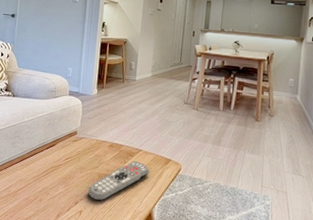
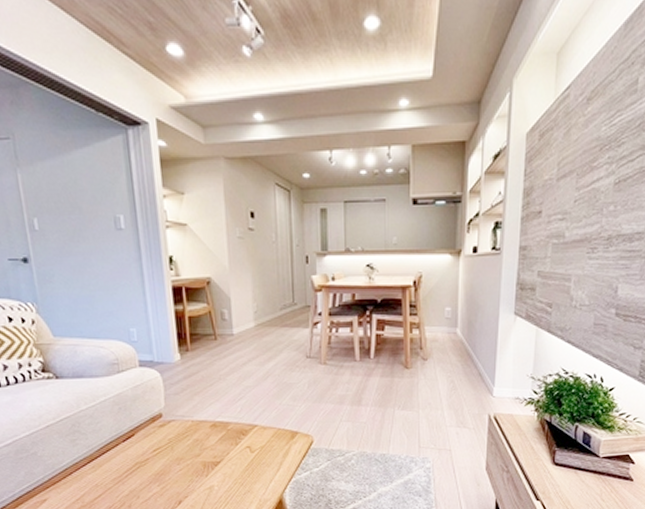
remote control: present [88,160,150,201] -> none [193,439,272,495]

